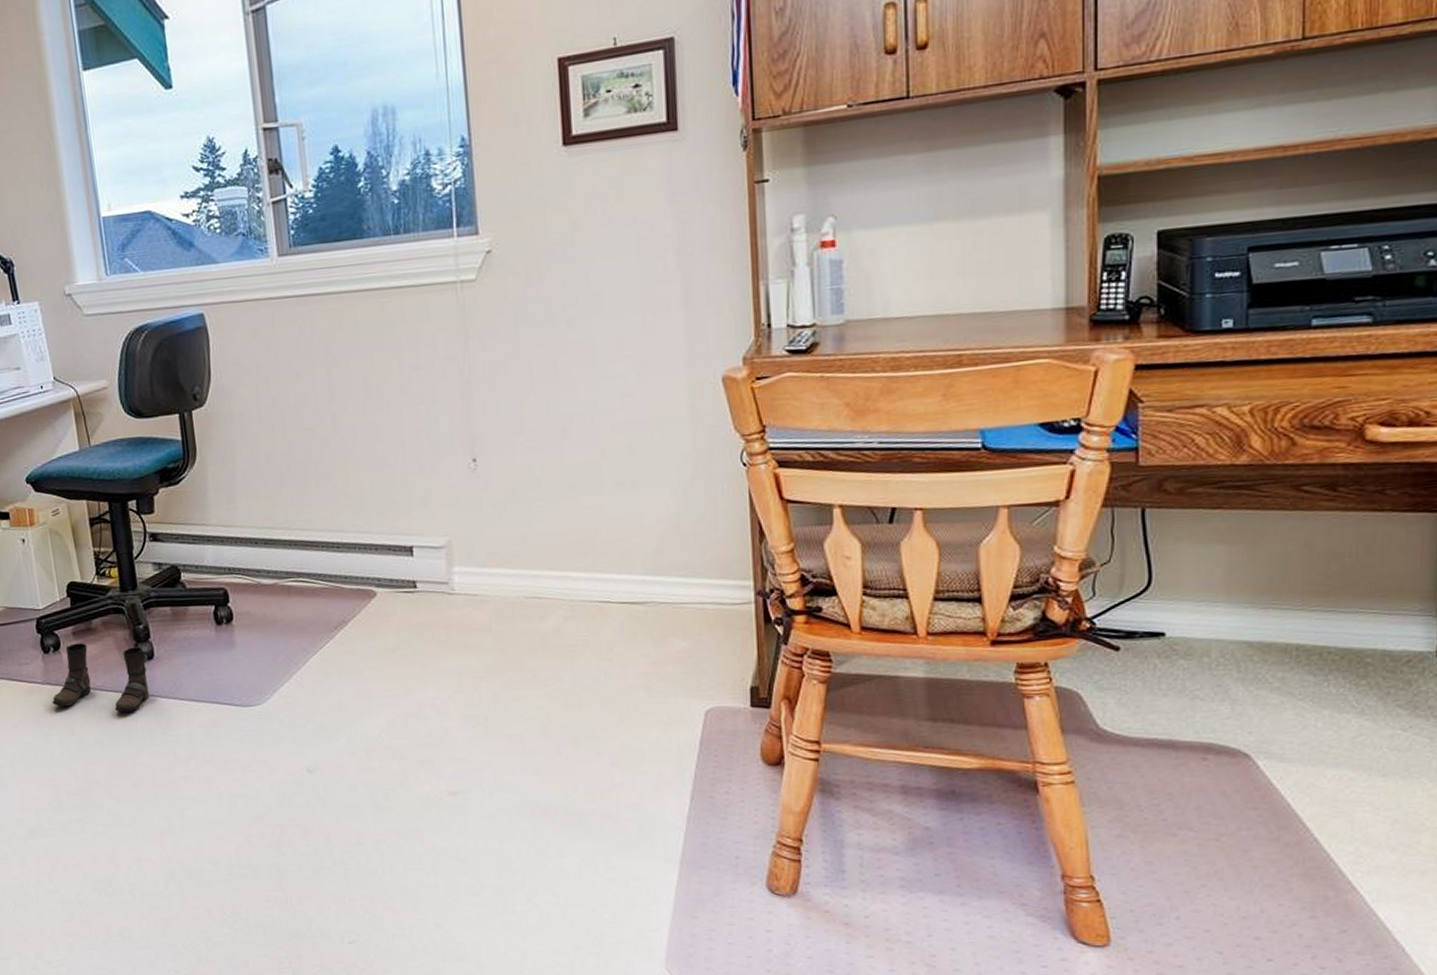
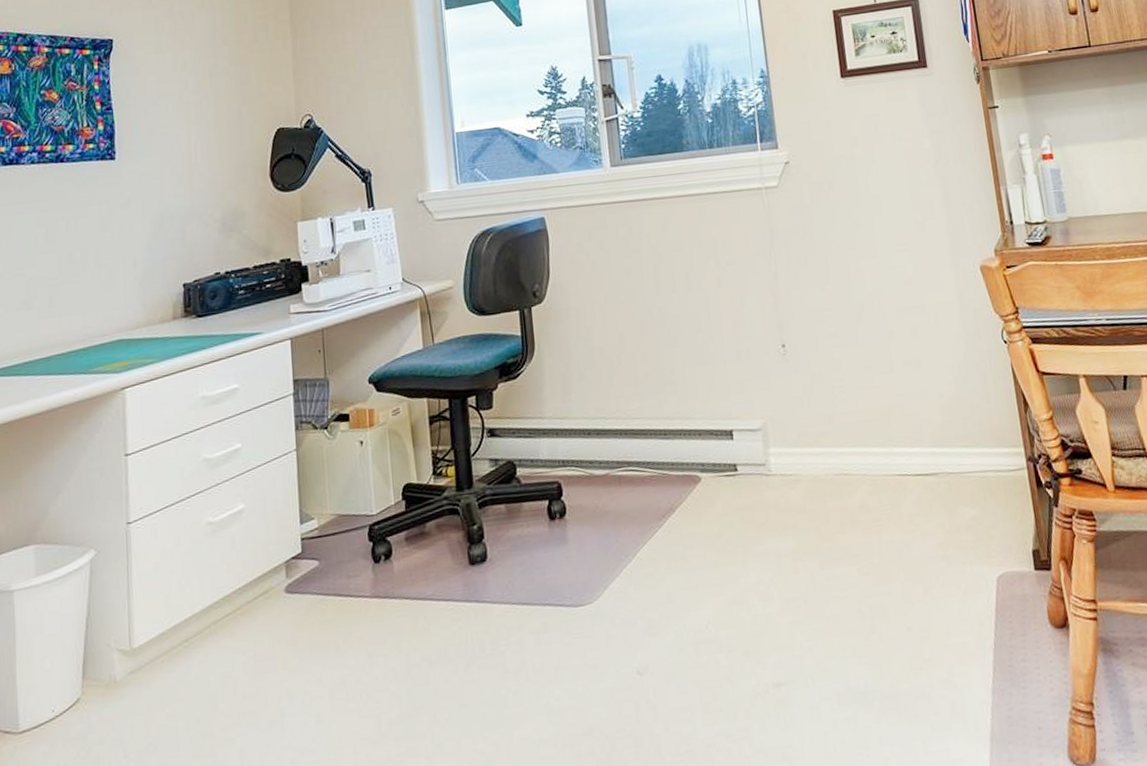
boots: present [52,643,150,713] -> none [379,548,481,623]

